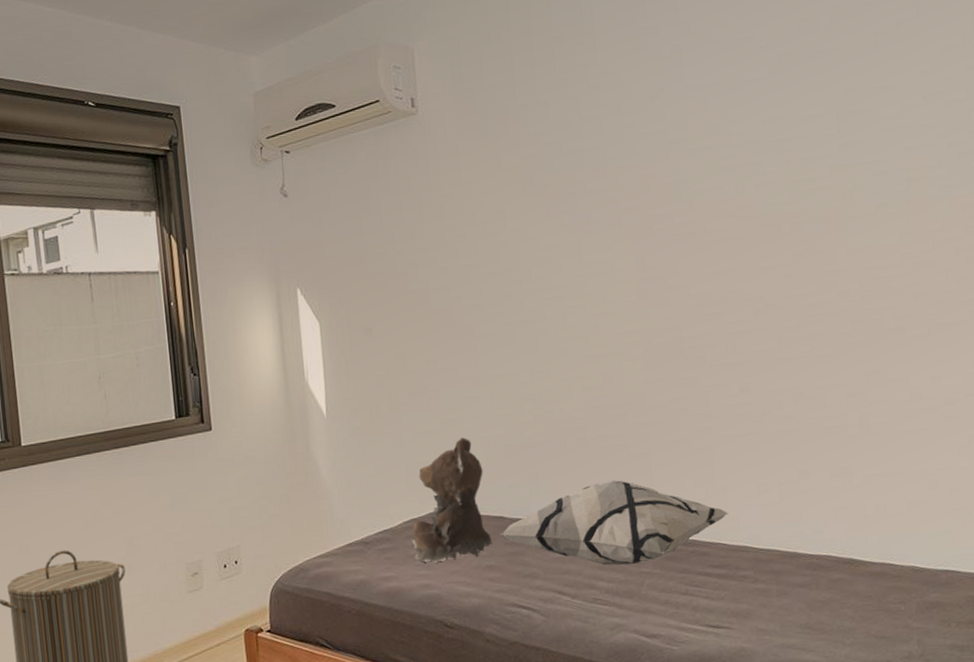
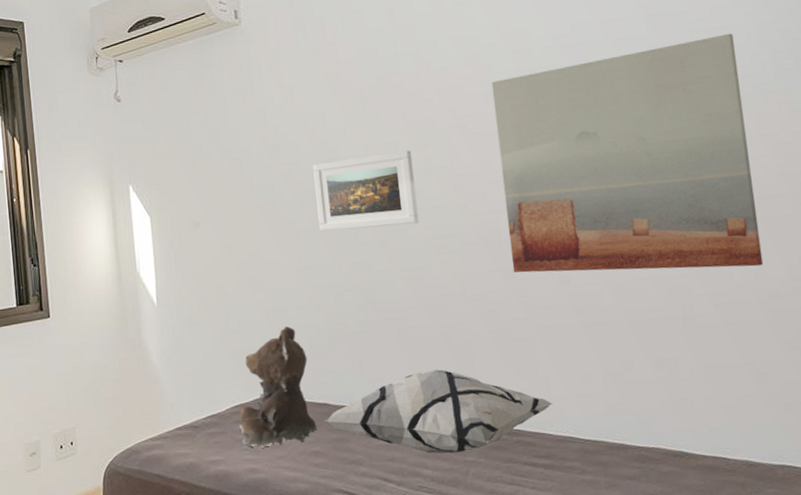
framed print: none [492,252,601,338] -> present [313,150,419,232]
wall art: none [678,132,940,381] -> present [491,33,764,273]

